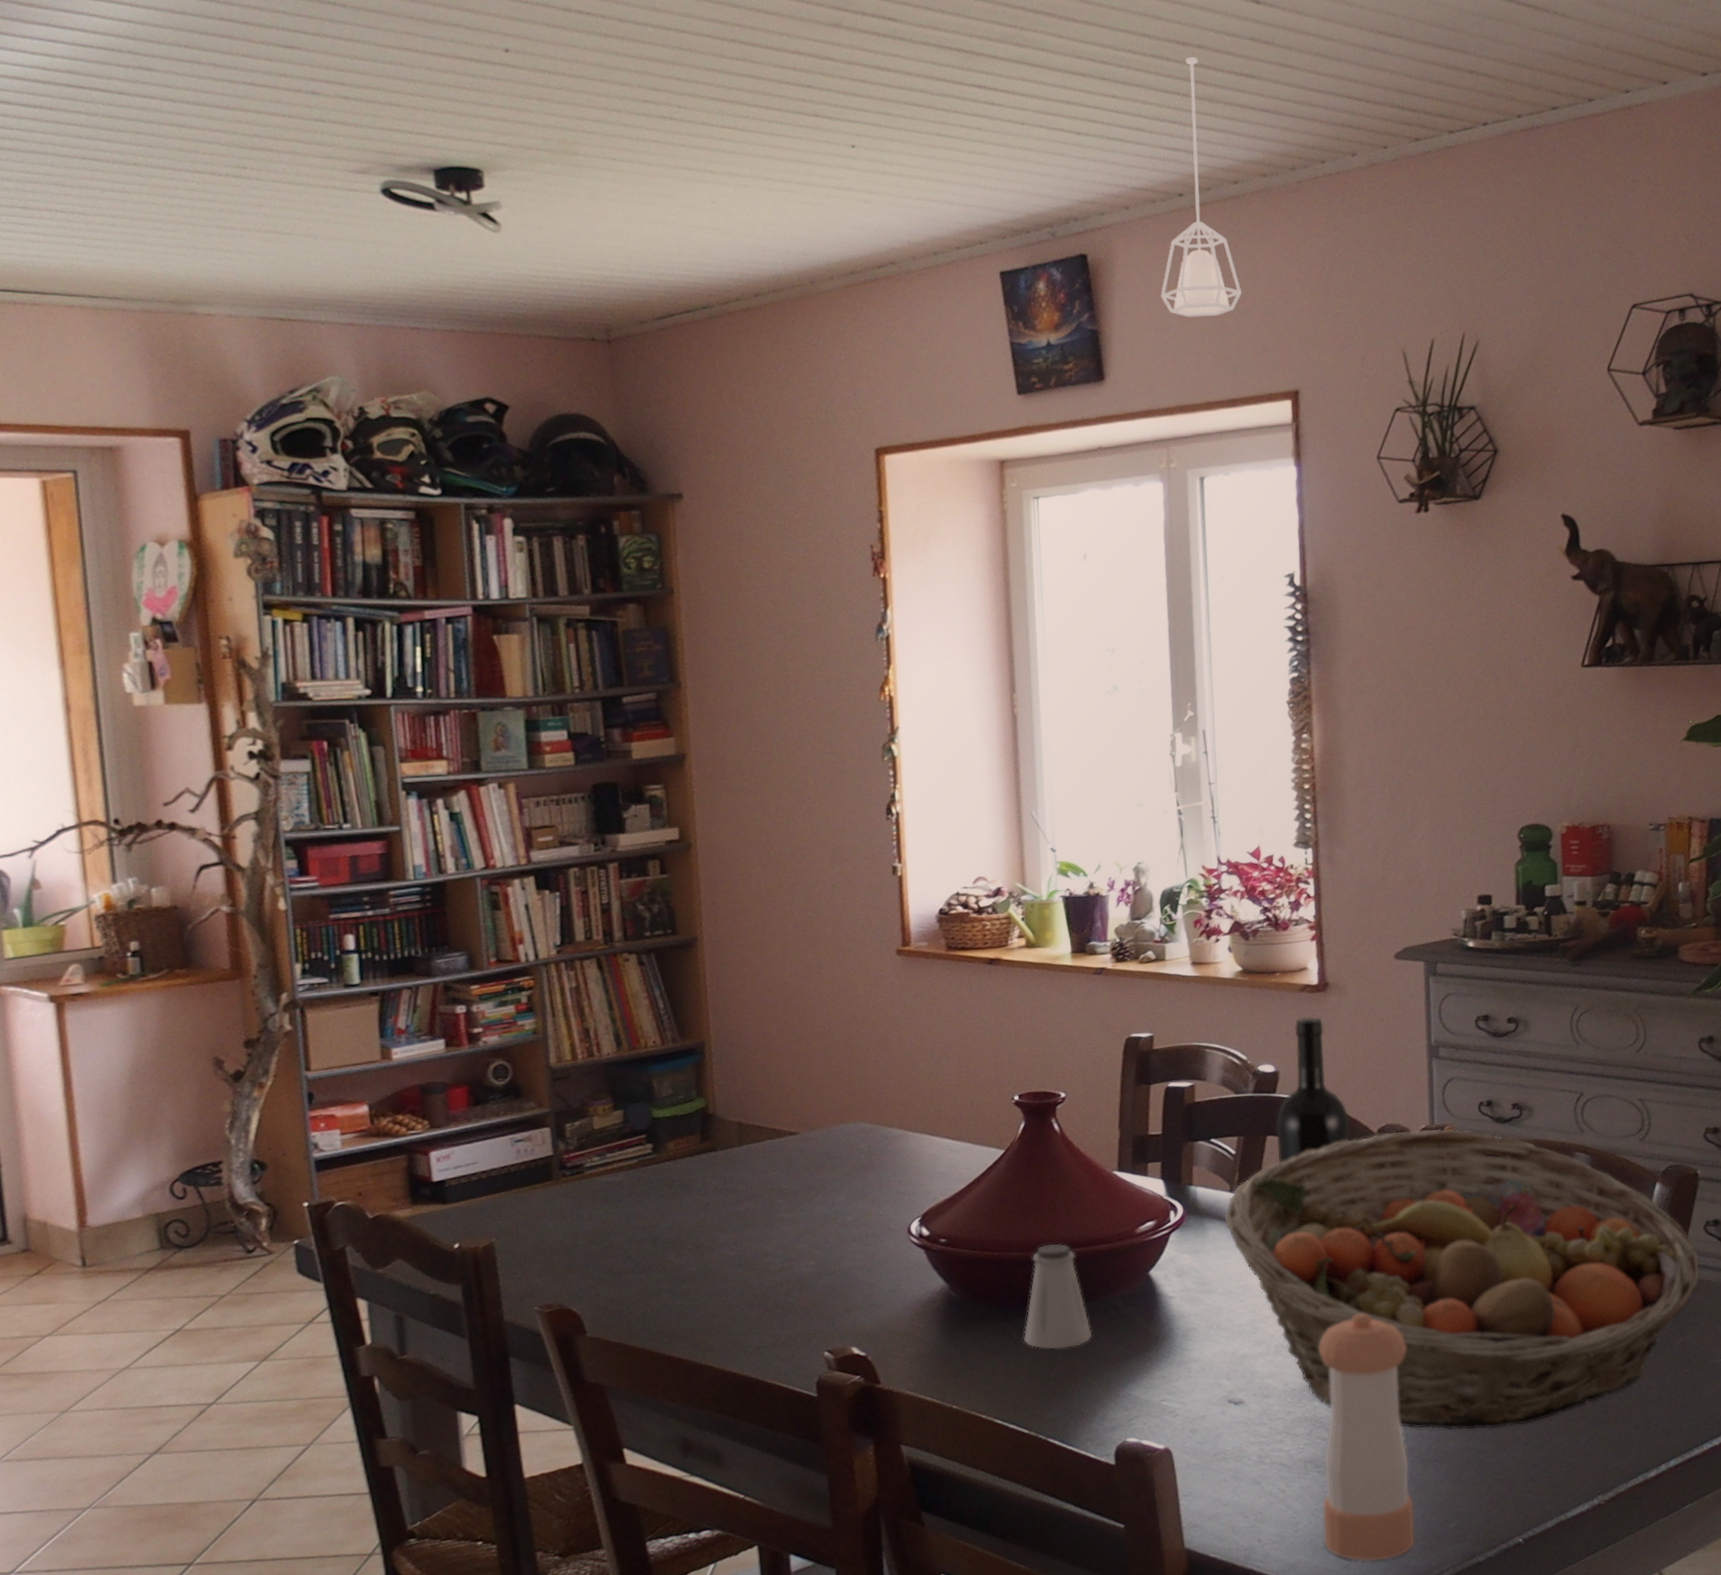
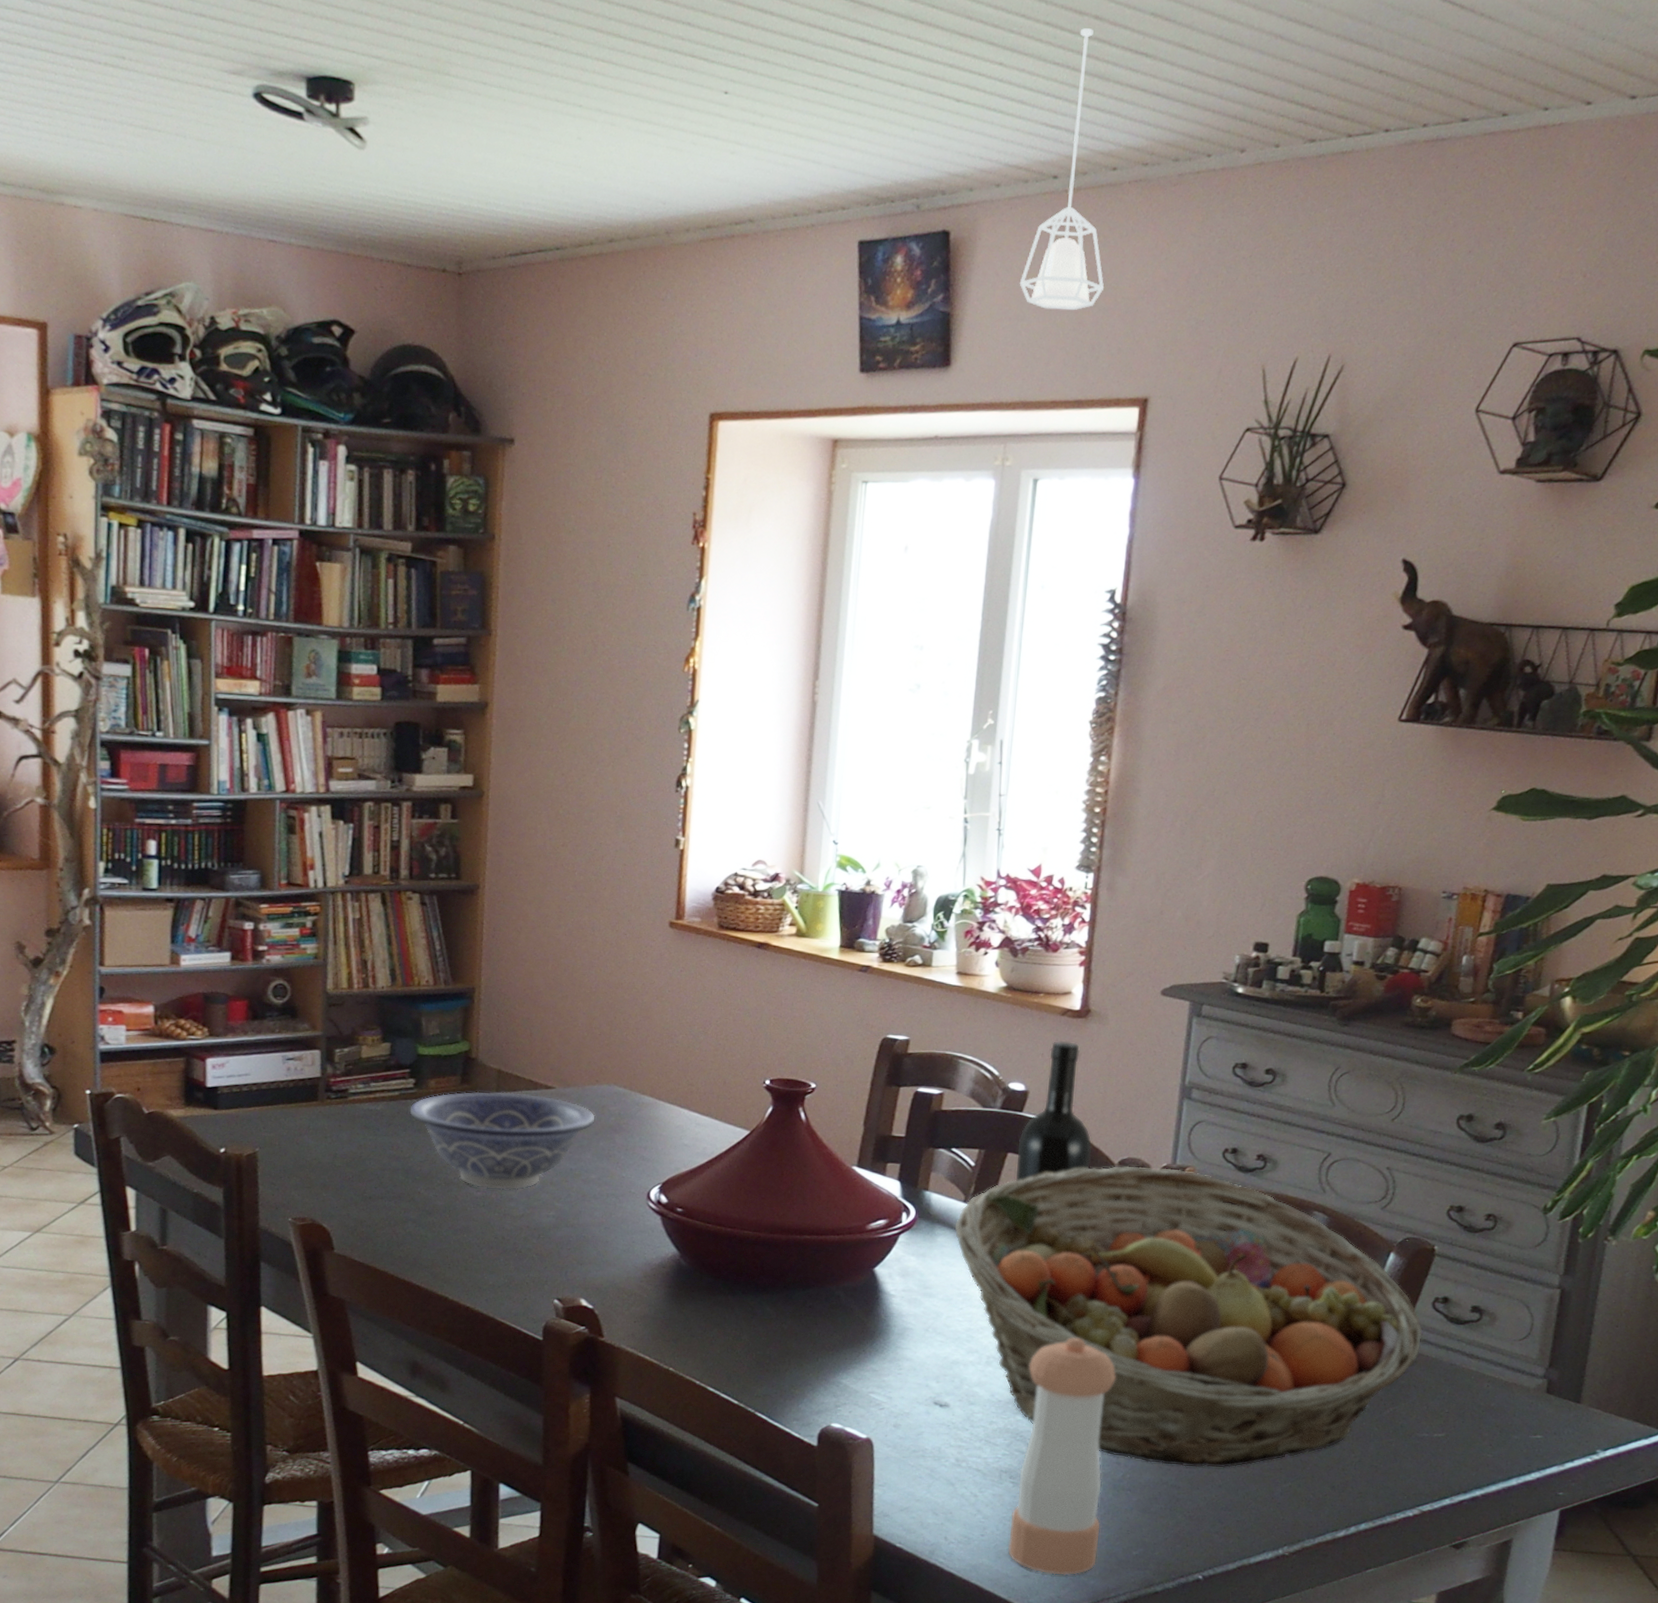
decorative bowl: none [650,1143,845,1247] -> present [409,1091,596,1190]
saltshaker: present [1023,1243,1093,1350] -> none [744,1227,812,1329]

